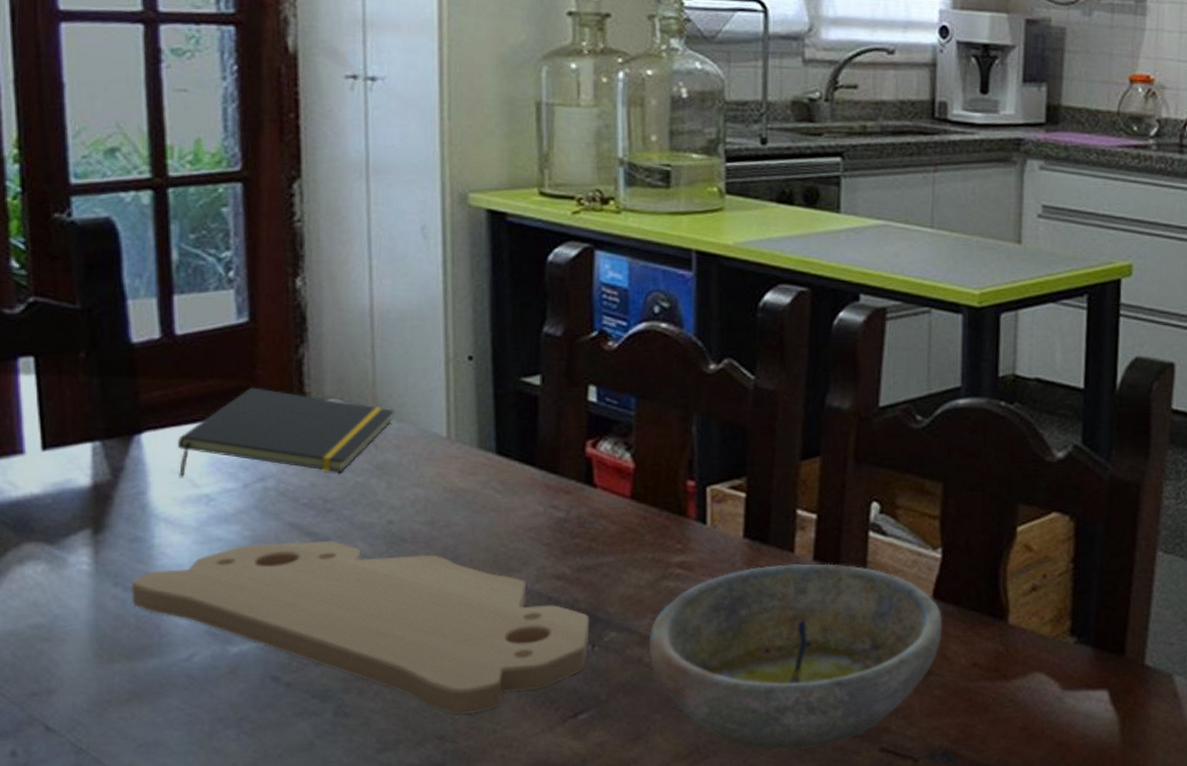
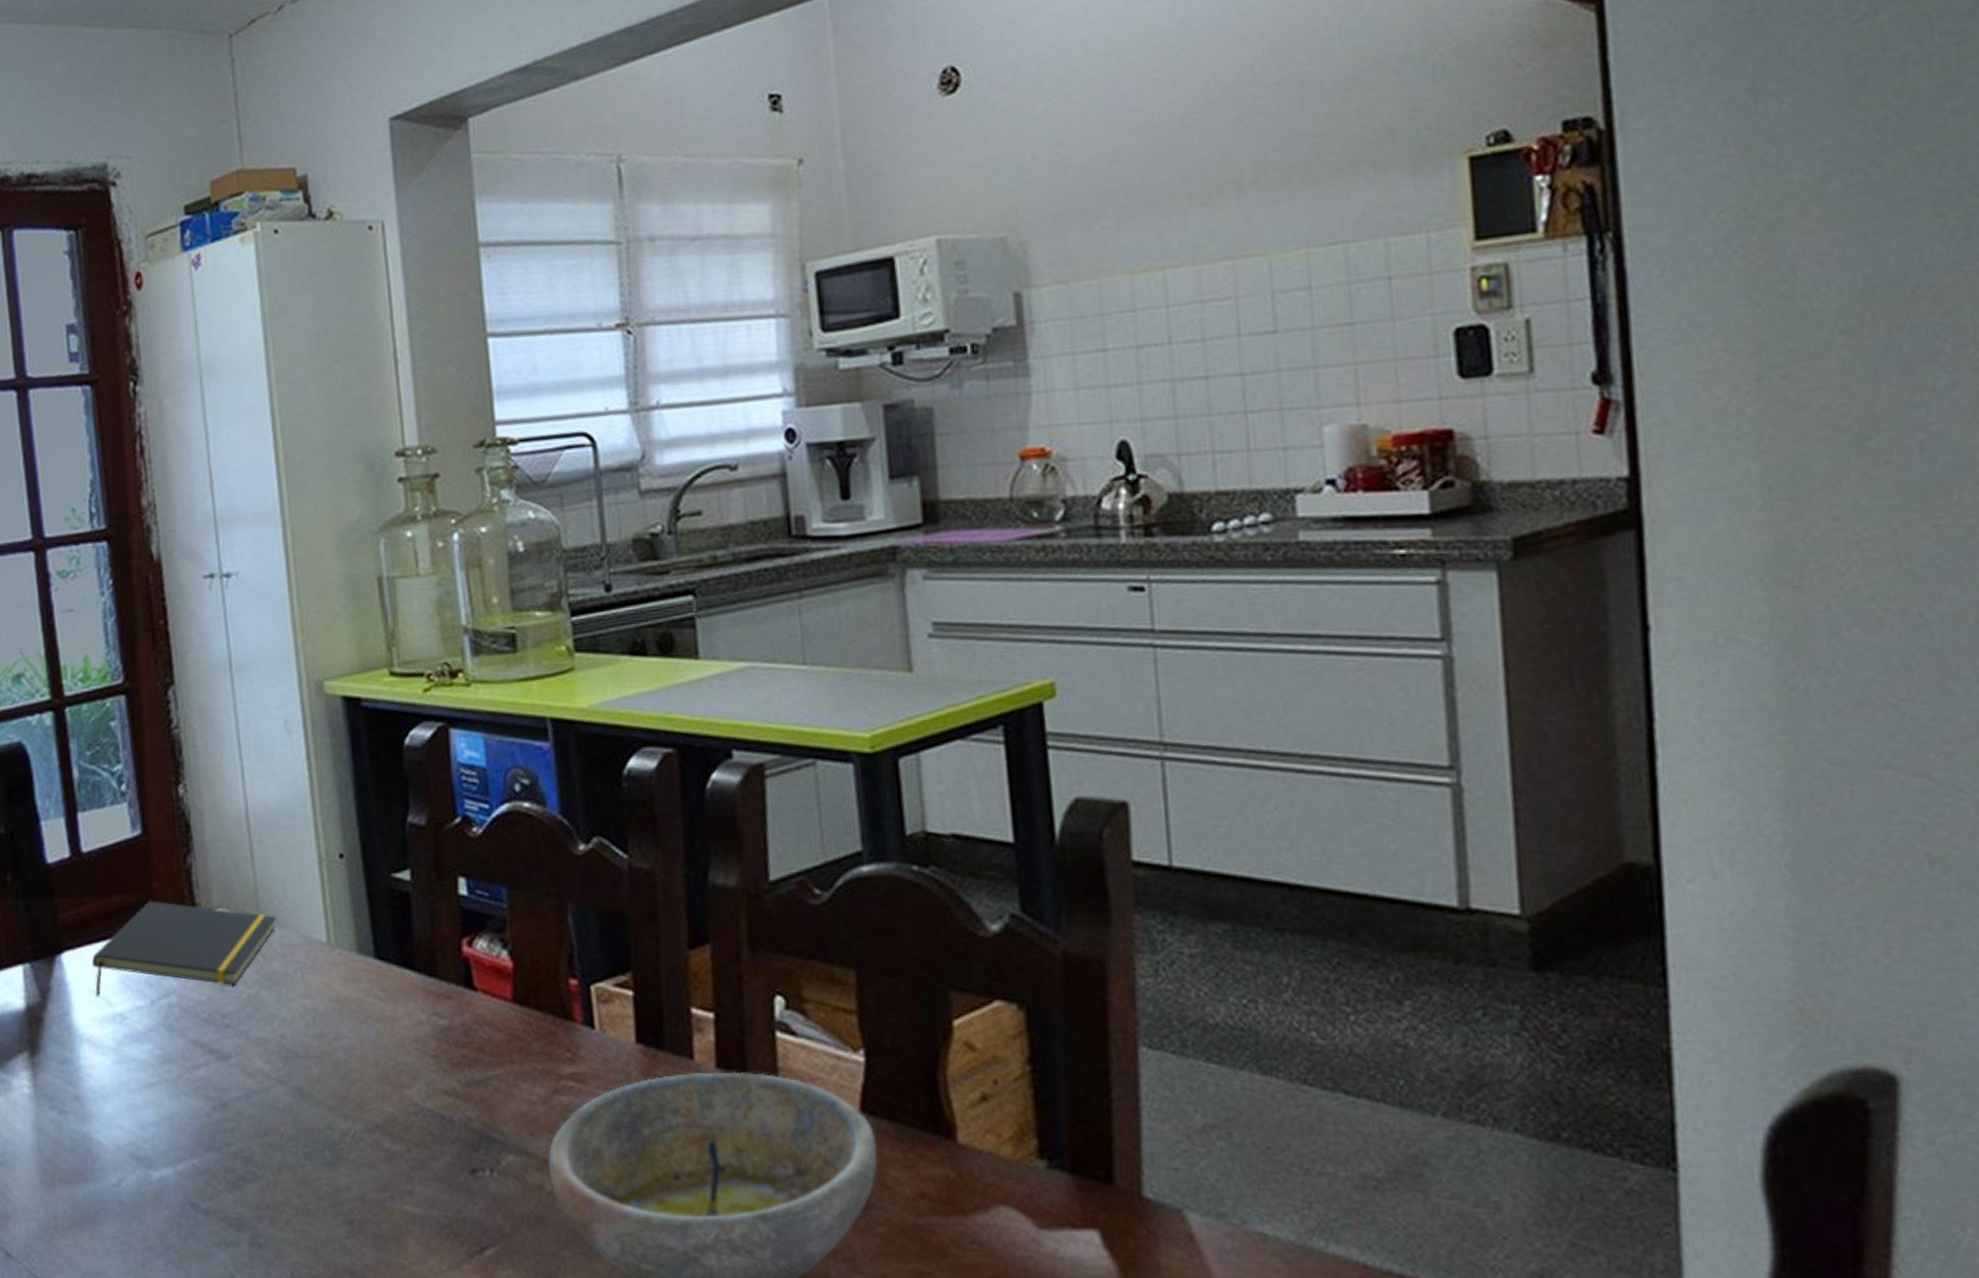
cutting board: present [130,540,590,715] -> none [64,1057,487,1248]

